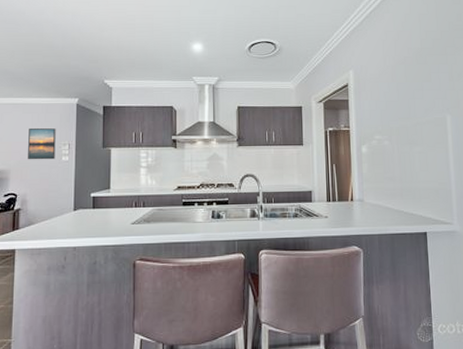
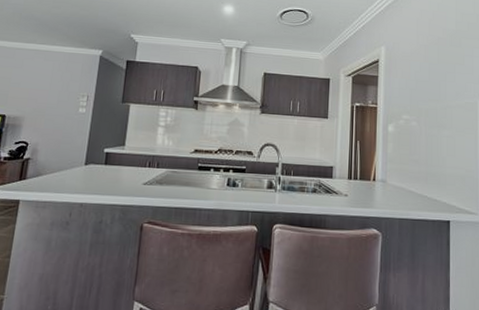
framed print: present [28,128,56,160] -> none [44,77,76,111]

